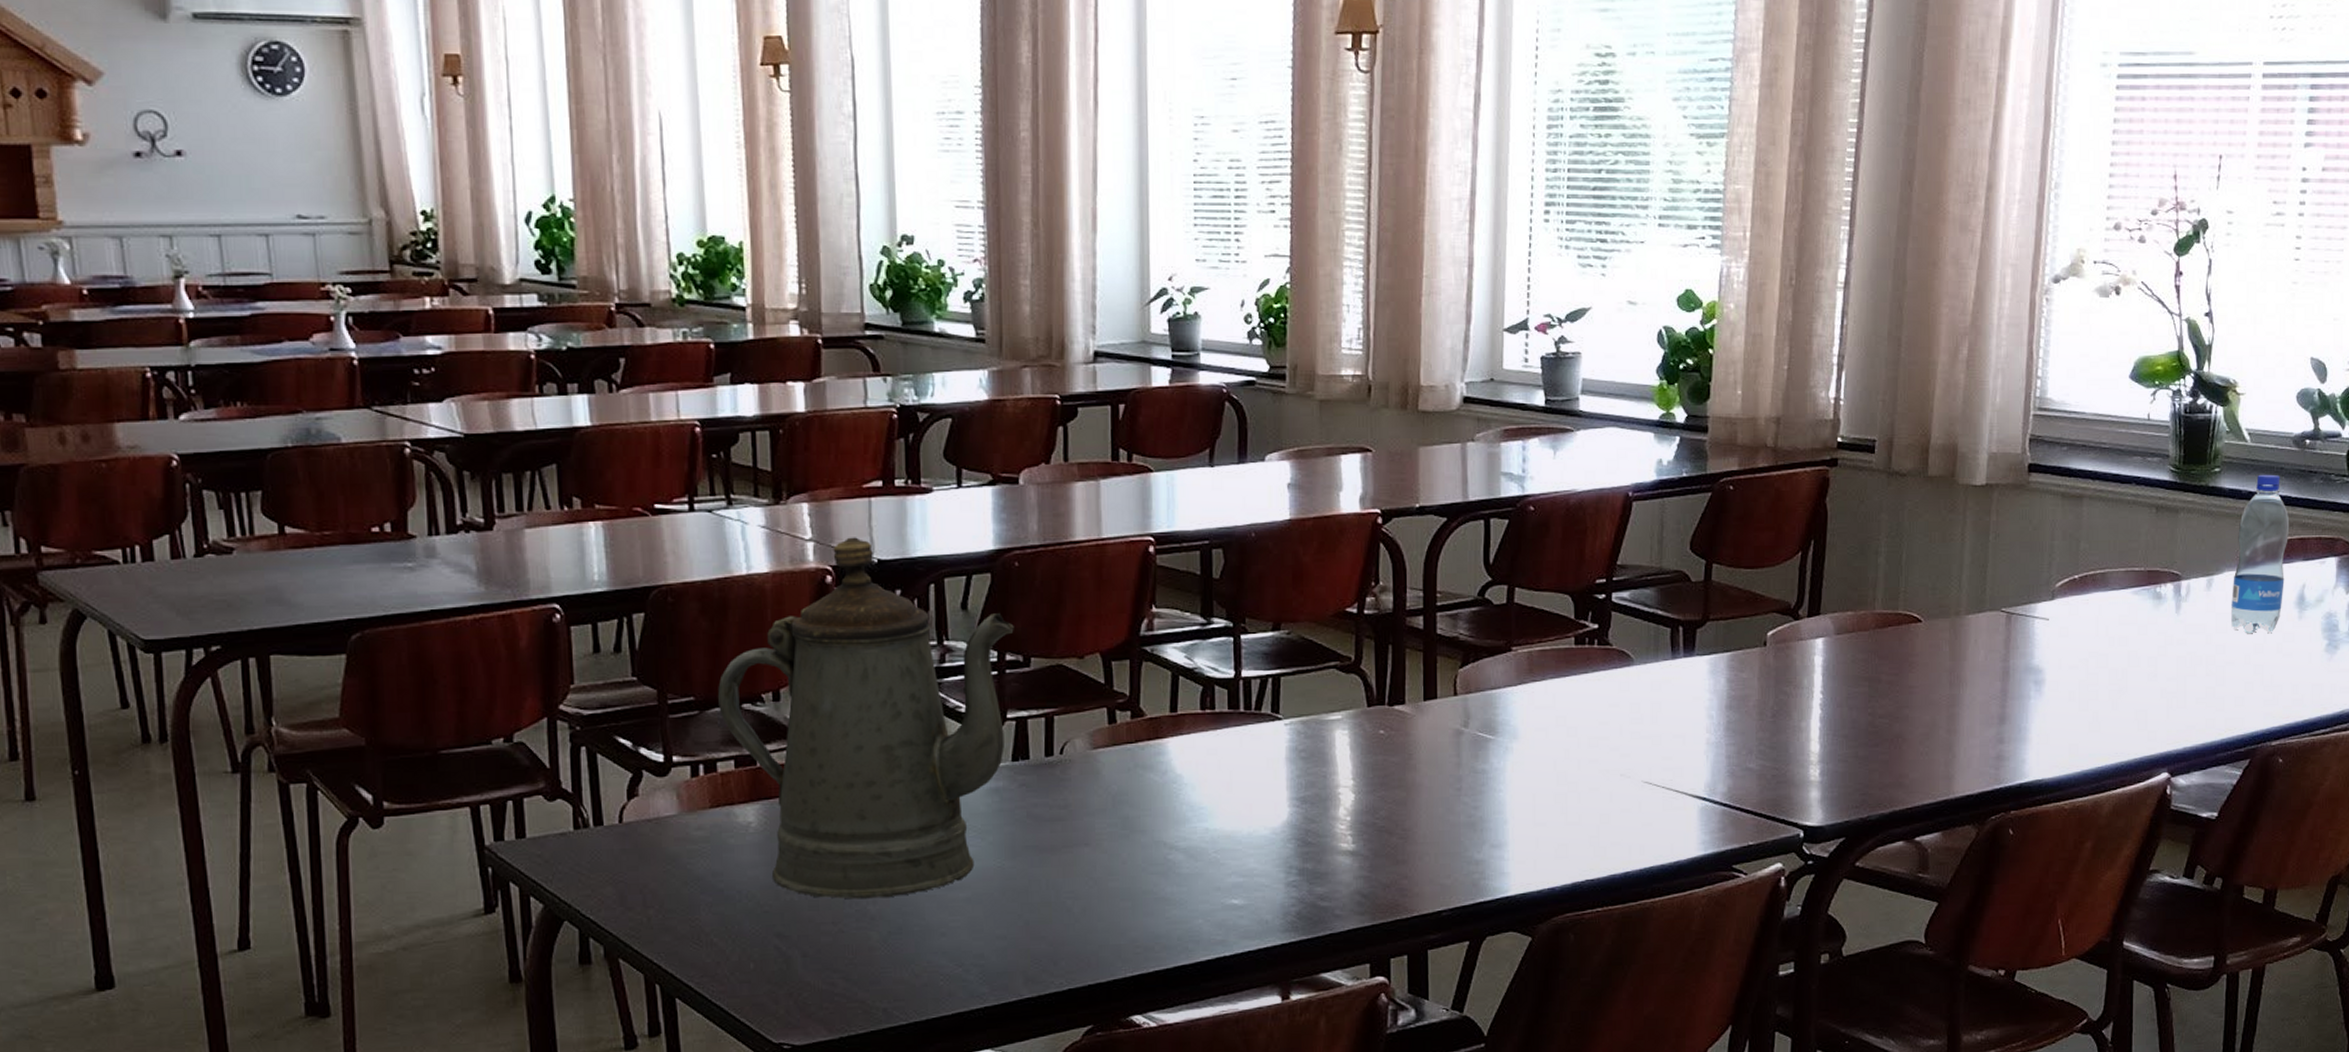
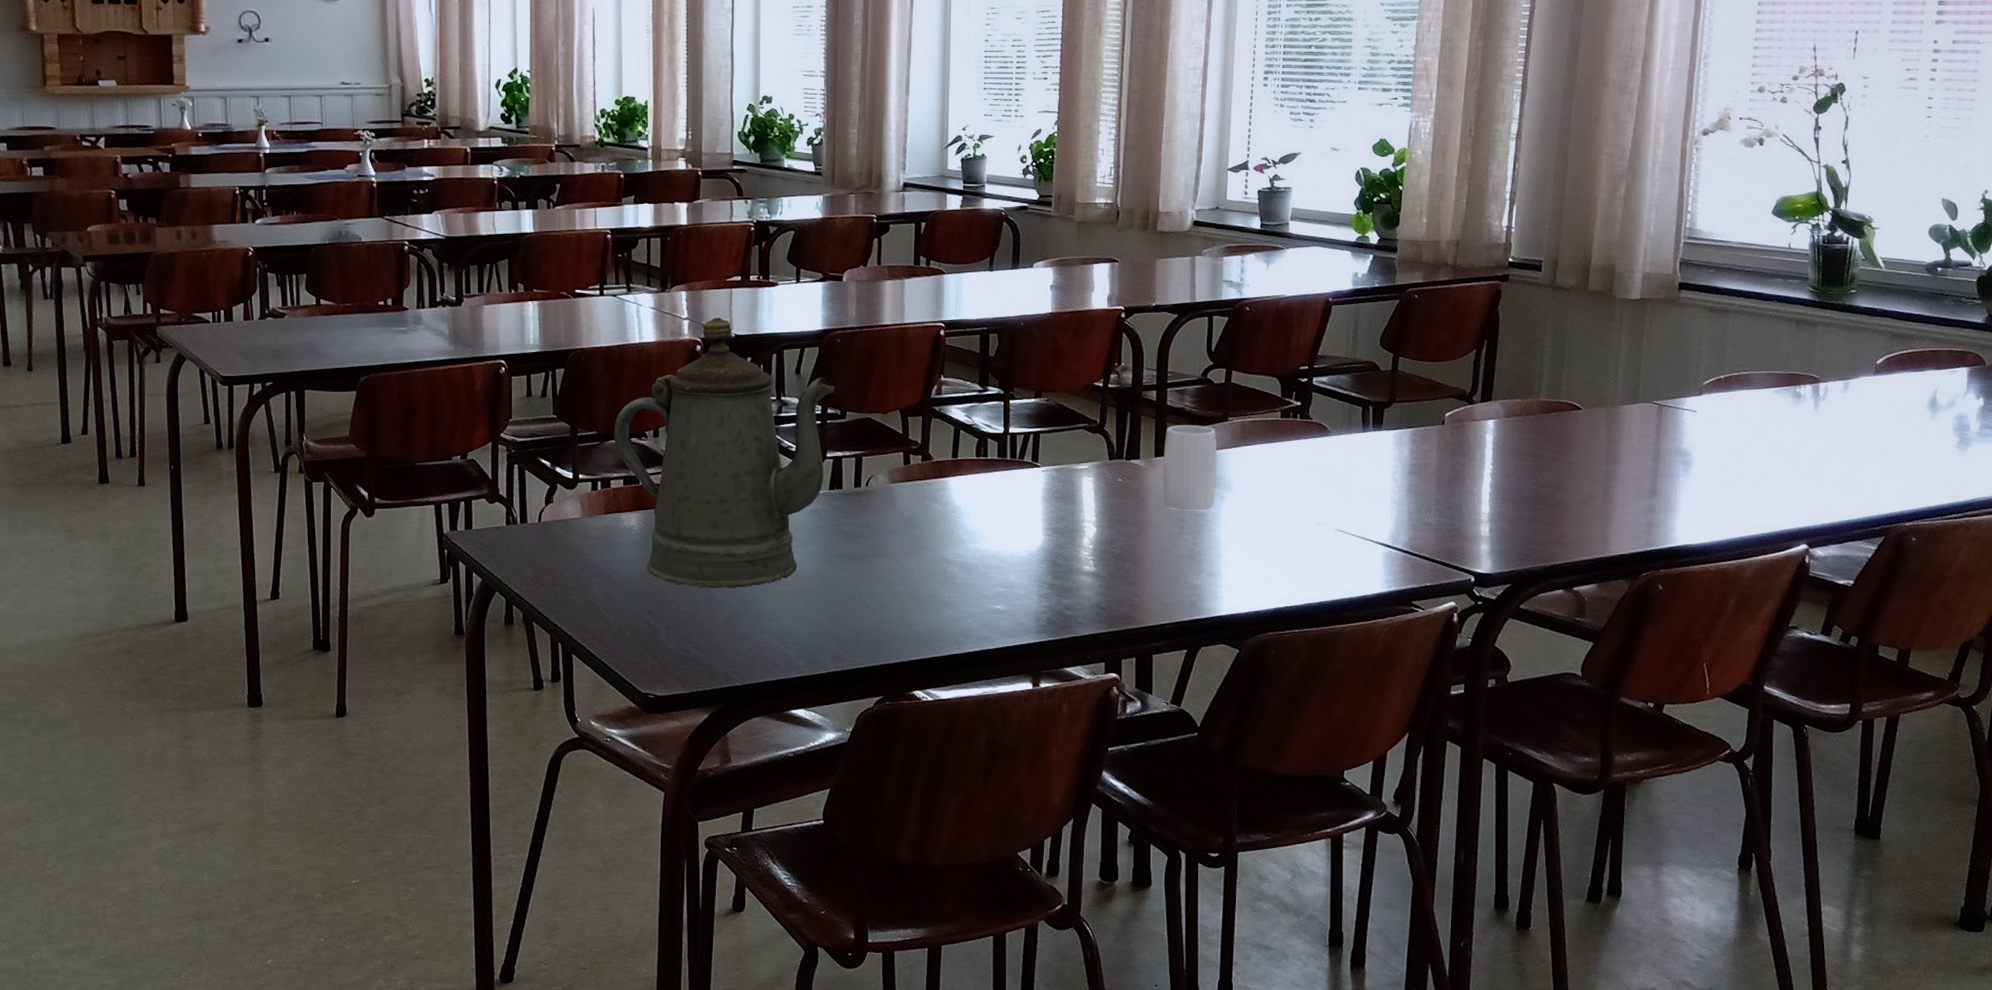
cup: none [1434,658,1500,767] -> present [1163,425,1217,511]
bottle: present [2230,474,2290,634] -> none [1866,296,1922,431]

